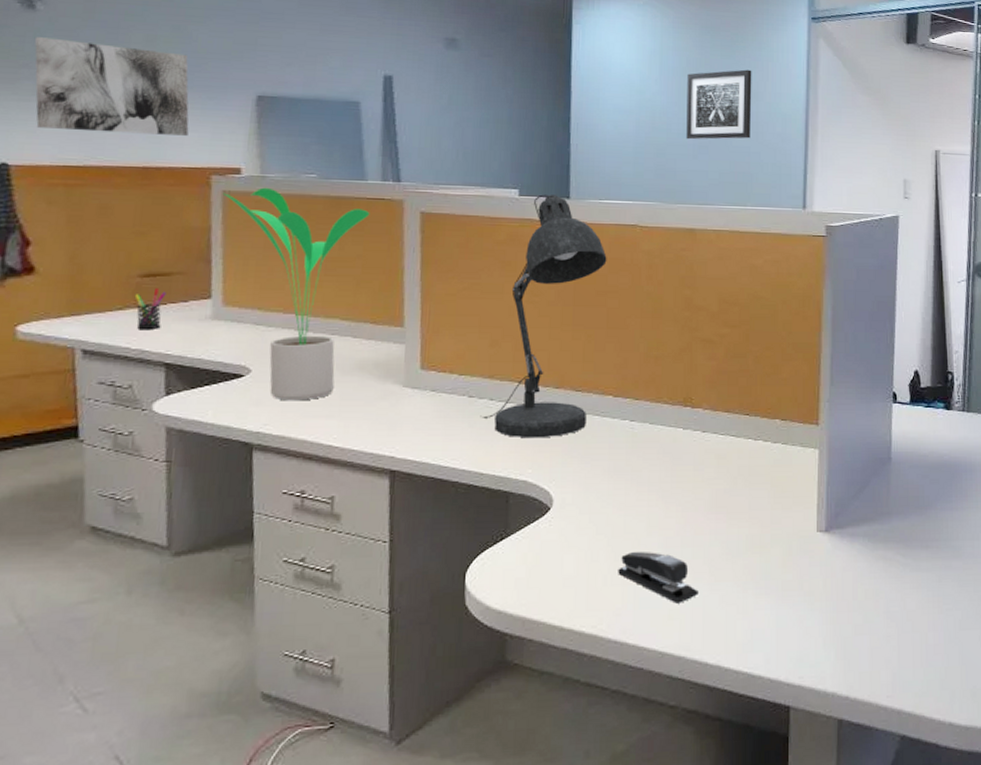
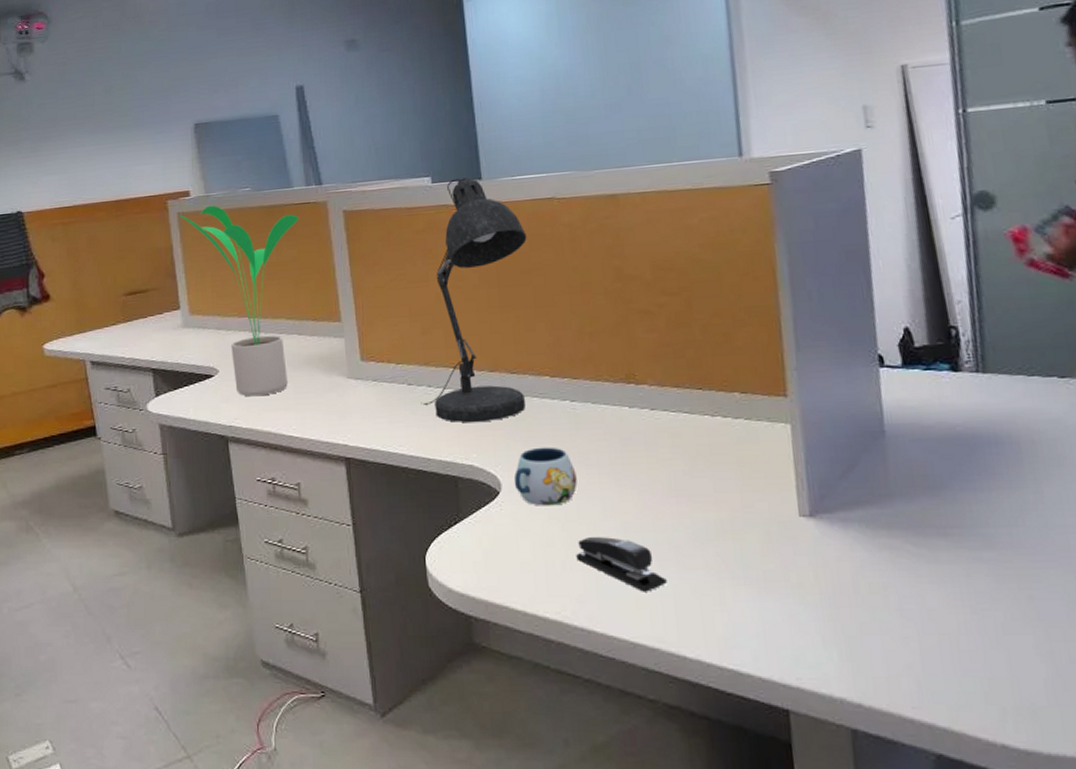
wall art: present [34,37,189,136] -> none [28,97,146,179]
pen holder: present [134,288,166,329] -> none [122,304,146,340]
mug: none [566,464,627,522] -> present [513,447,577,506]
wall art: present [686,69,752,140] -> none [589,13,668,101]

